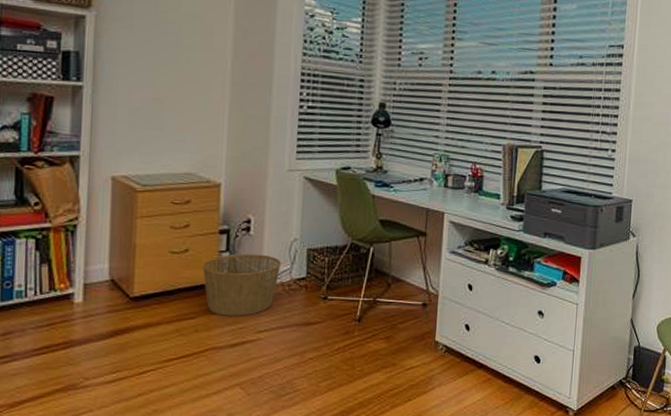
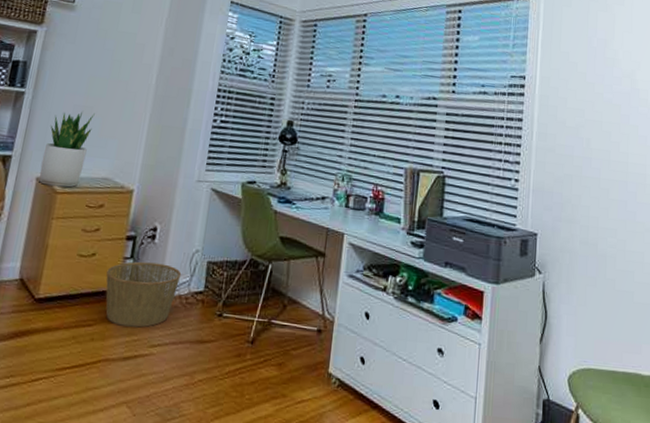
planter: none [114,104,167,185] -> present [39,111,95,188]

